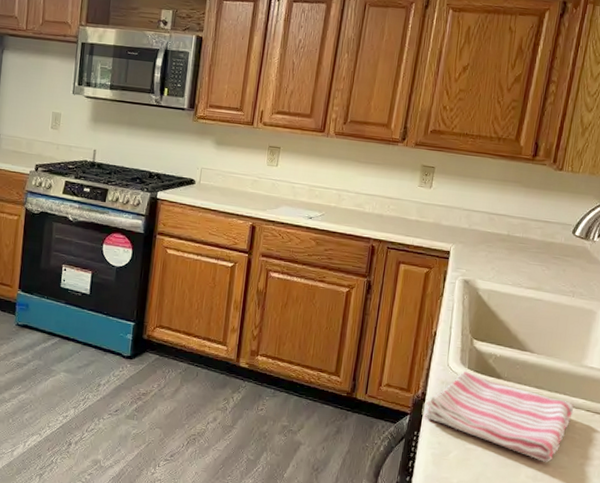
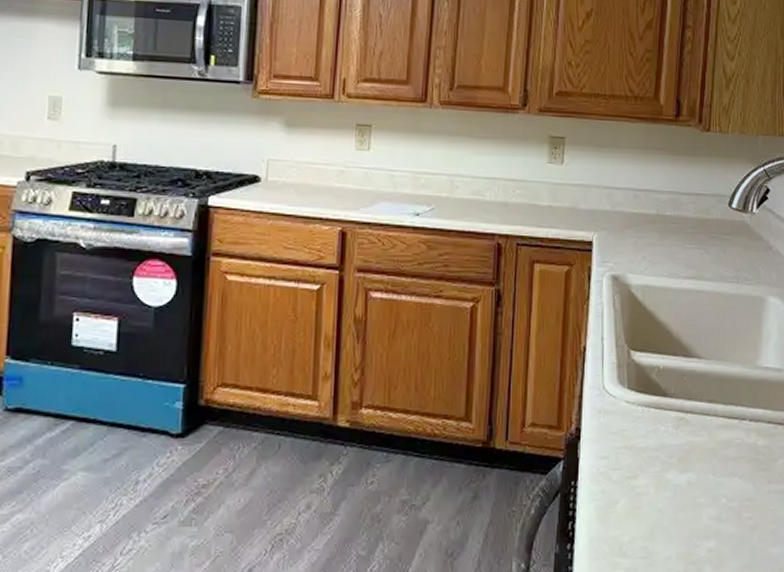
dish towel: present [426,370,574,462] -> none [583,391,754,496]

